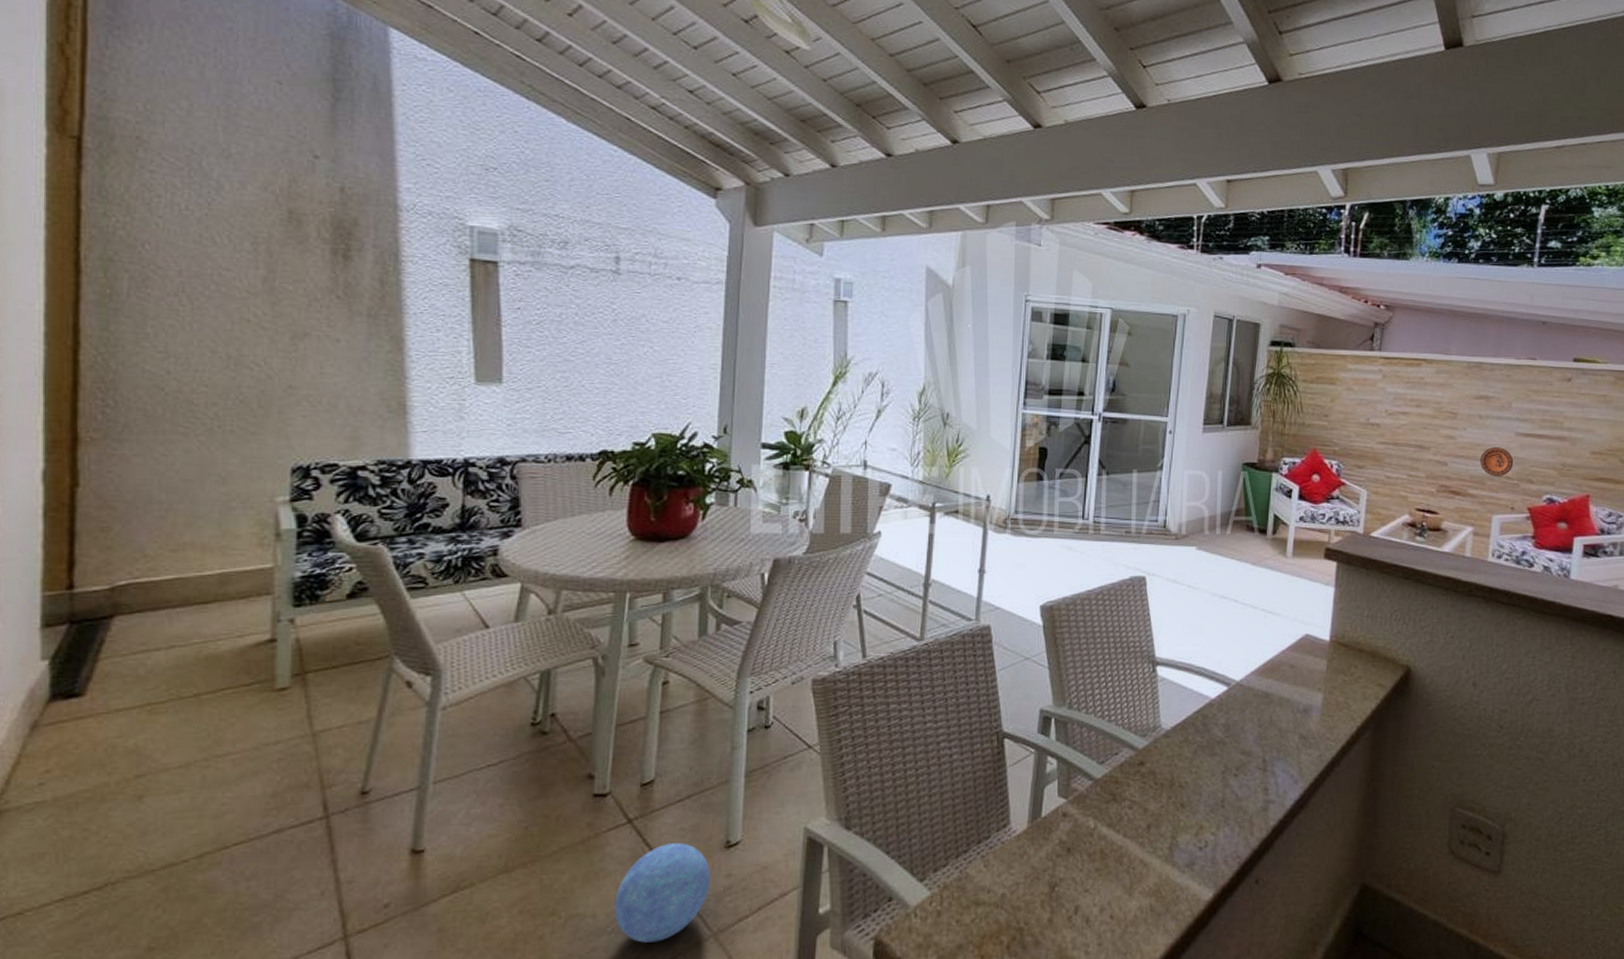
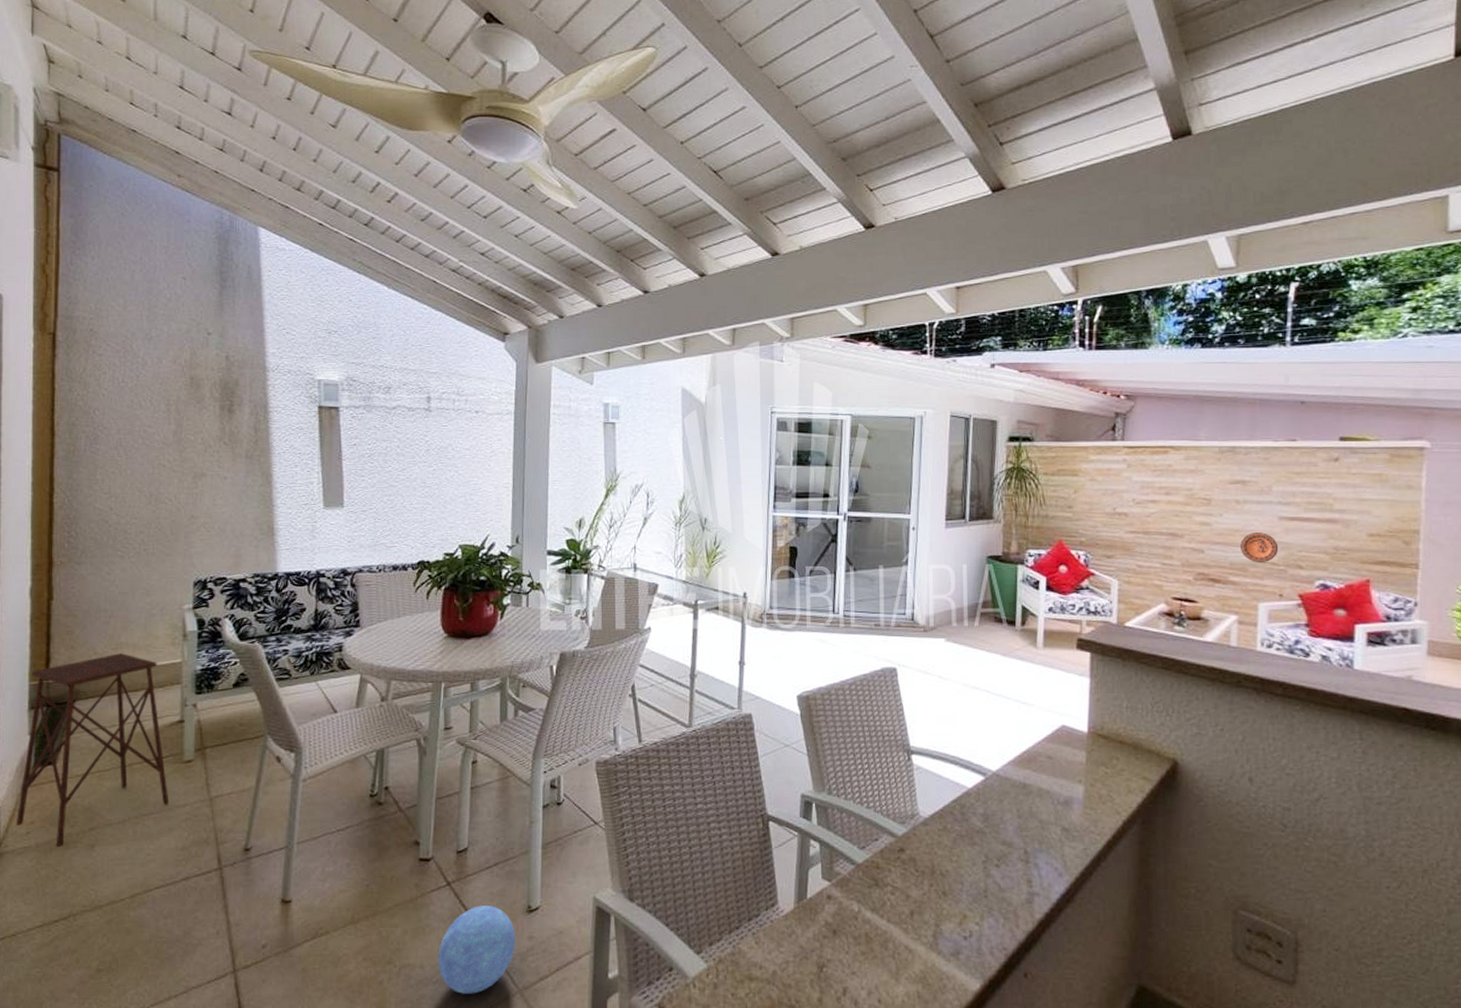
side table: none [21,556,255,799] -> present [16,653,170,846]

